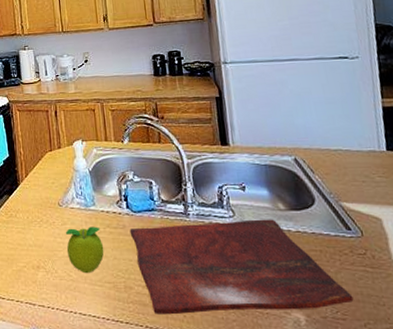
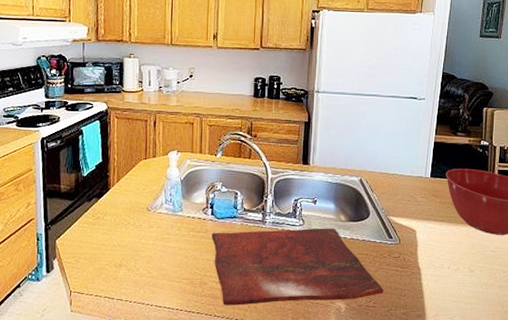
fruit: present [65,226,104,274] -> none [150,230,186,272]

